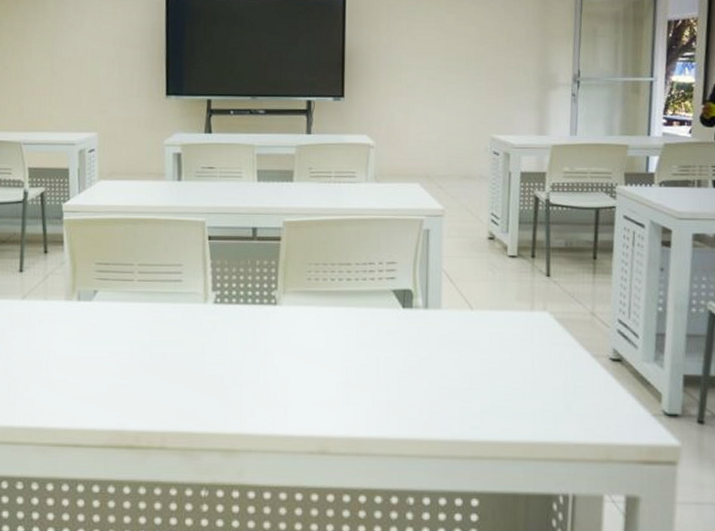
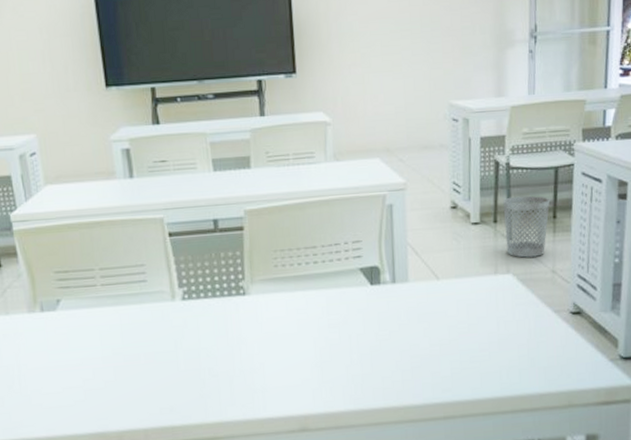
wastebasket: none [541,233,591,297] -> present [503,195,551,258]

